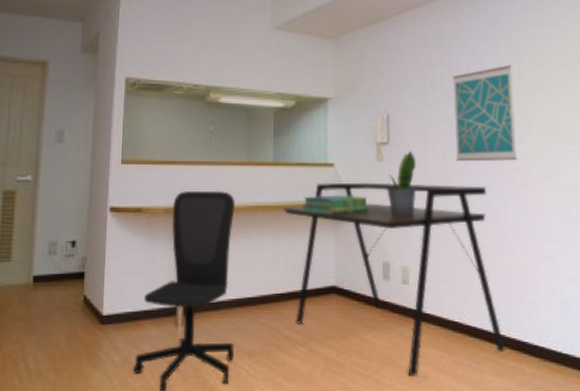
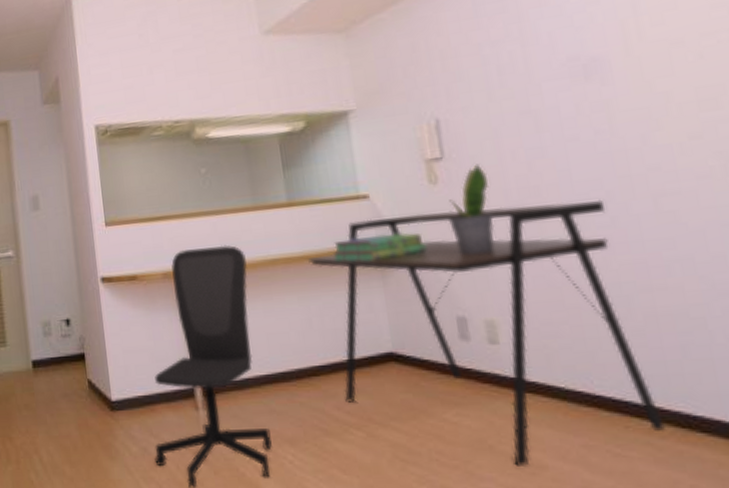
wall art: present [453,65,518,162] -> none [528,19,652,171]

